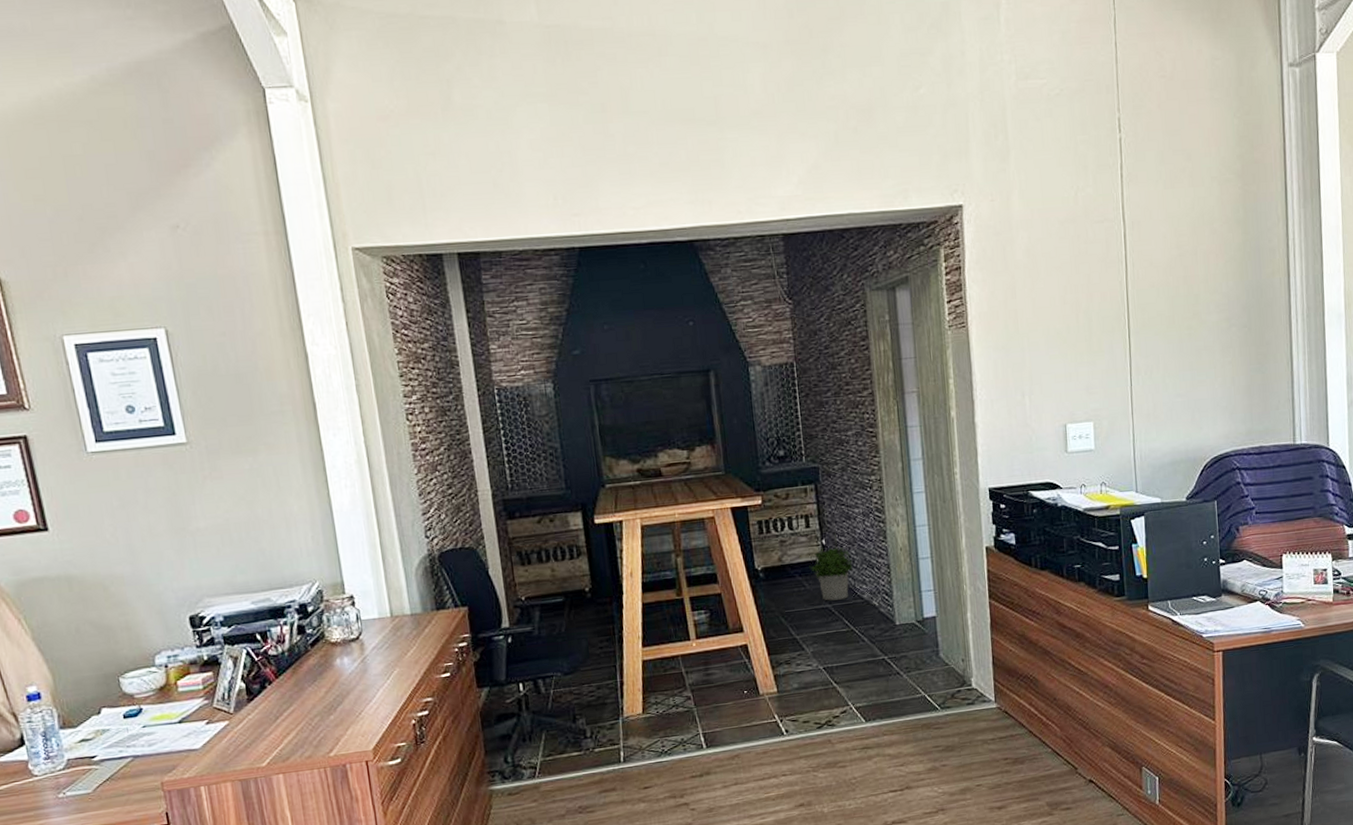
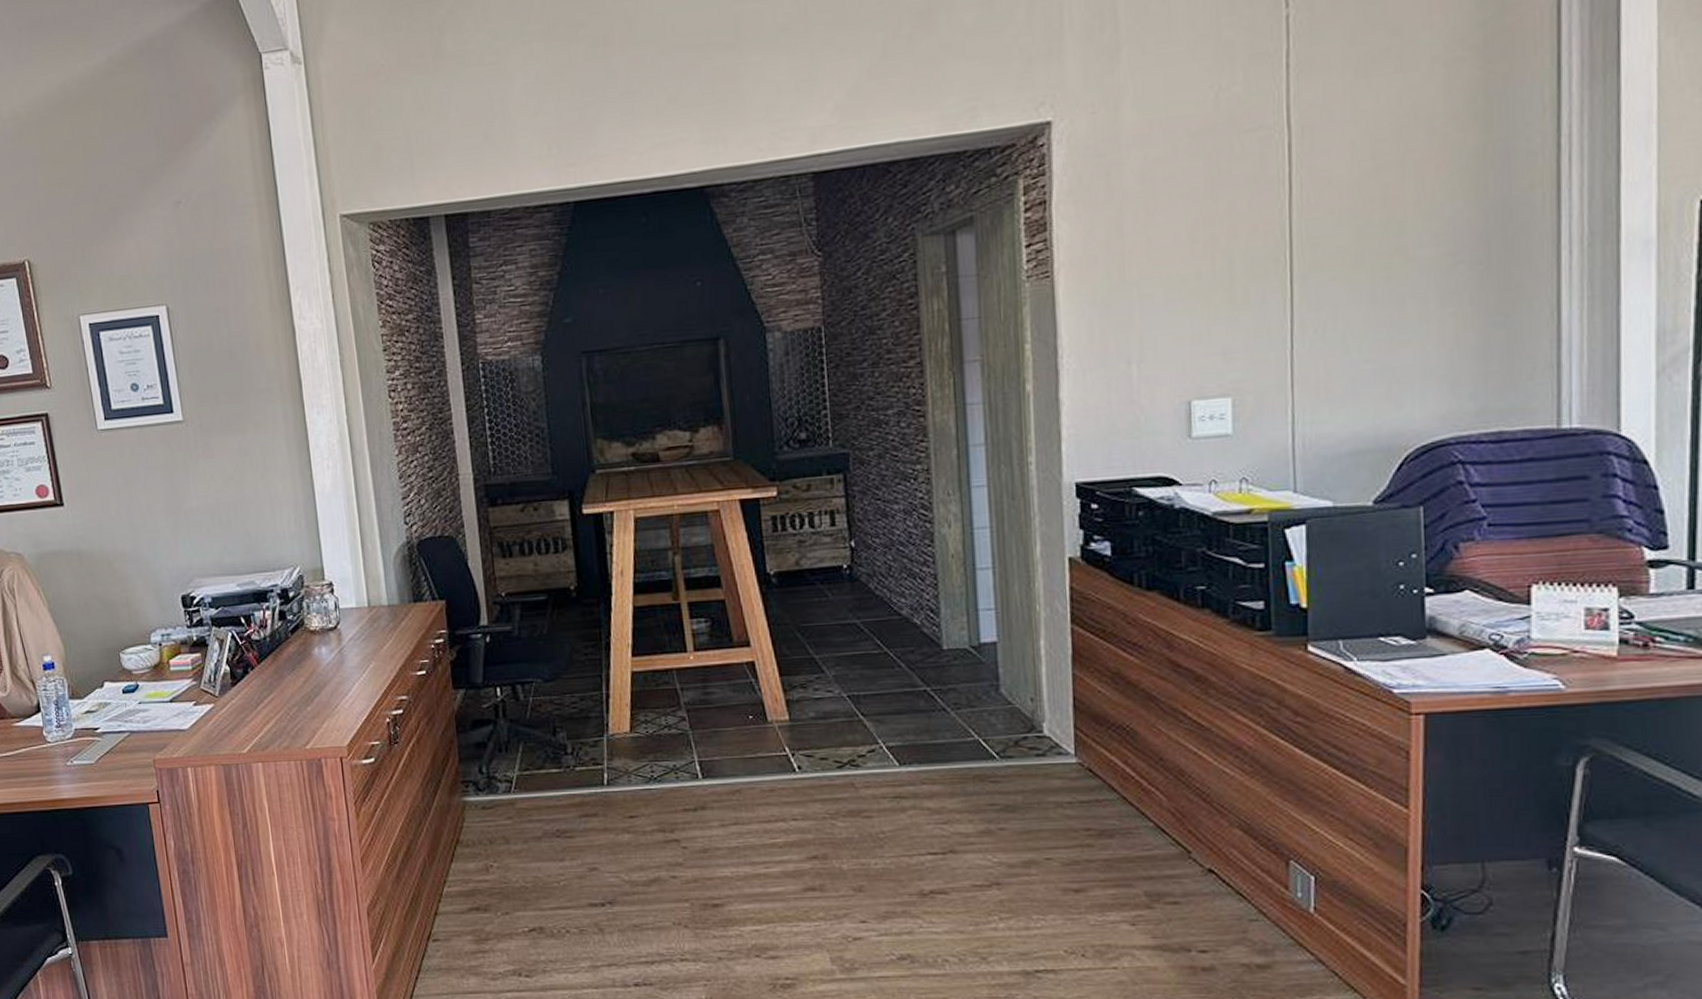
potted plant: present [809,547,853,601] -> none [833,550,889,616]

